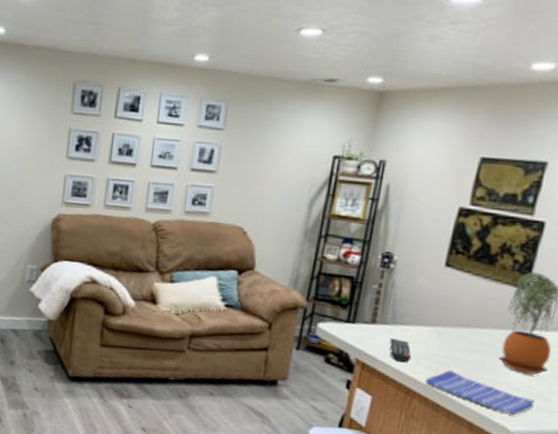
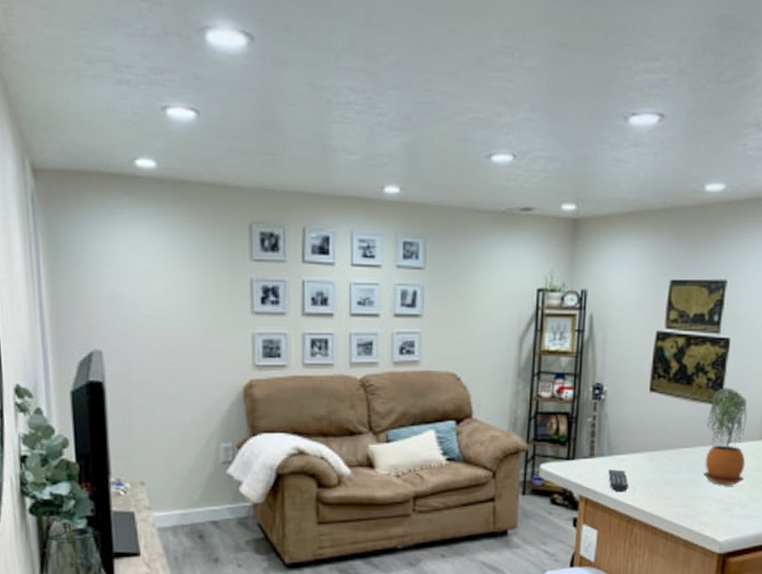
dish towel: present [425,369,535,416] -> none [643,492,736,527]

